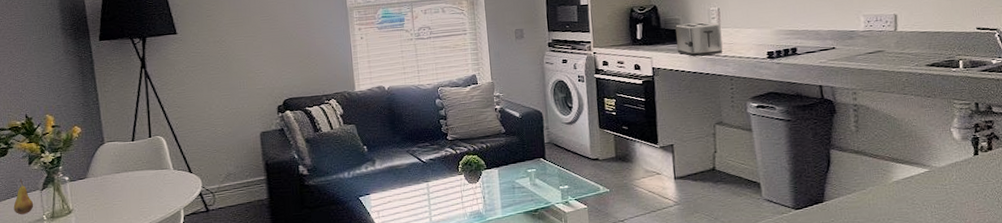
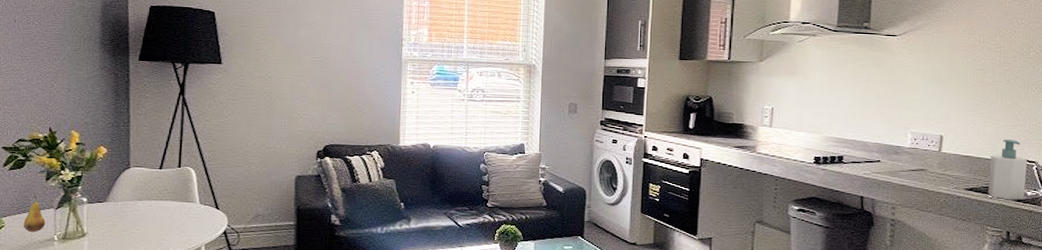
toaster: present [674,21,723,57] -> none [727,118,773,154]
soap bottle: none [949,9,990,71] -> present [988,140,1028,201]

